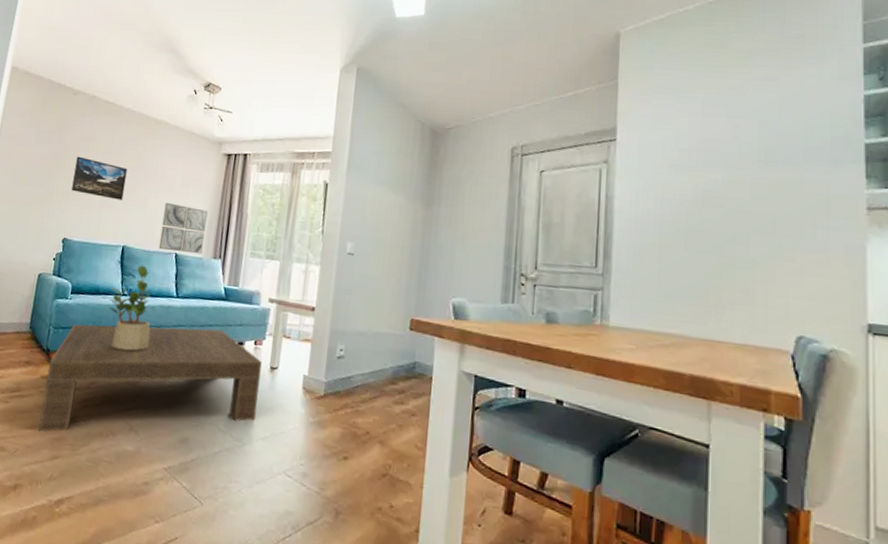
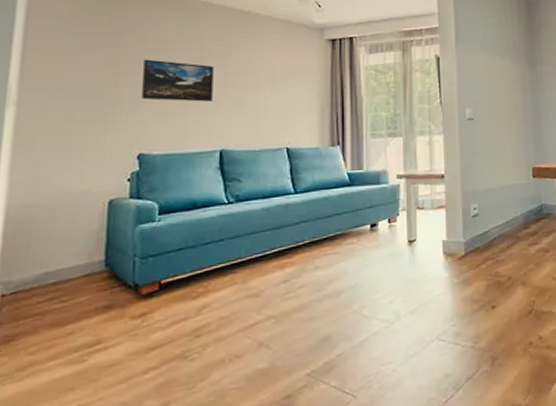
coffee table: present [38,324,262,432] -> none [135,215,400,383]
potted plant: present [109,265,152,351] -> none [210,167,269,264]
wall art: present [158,202,208,255] -> none [265,96,318,147]

